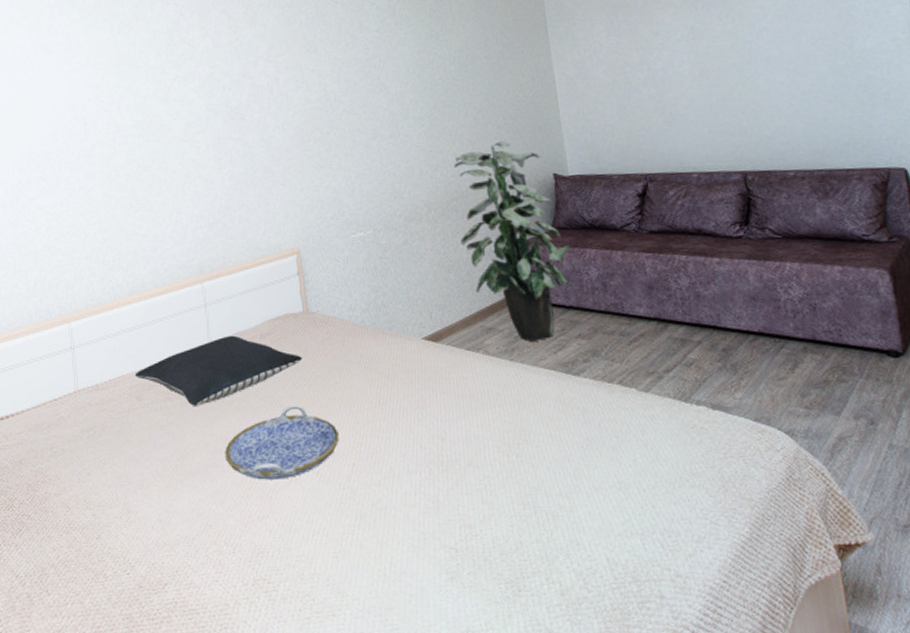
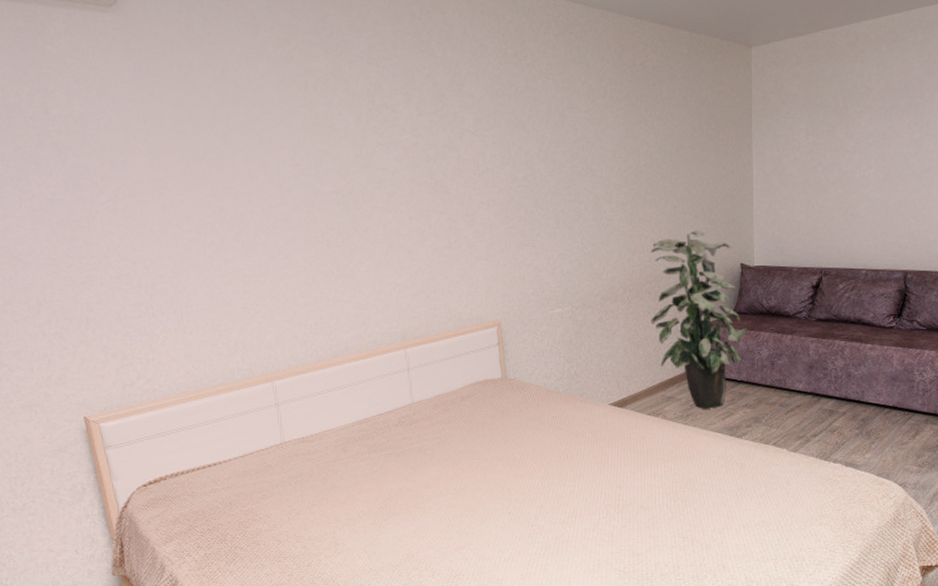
pillow: present [134,335,302,407] -> none [340,397,499,459]
serving tray: present [225,406,339,480] -> none [426,459,530,519]

